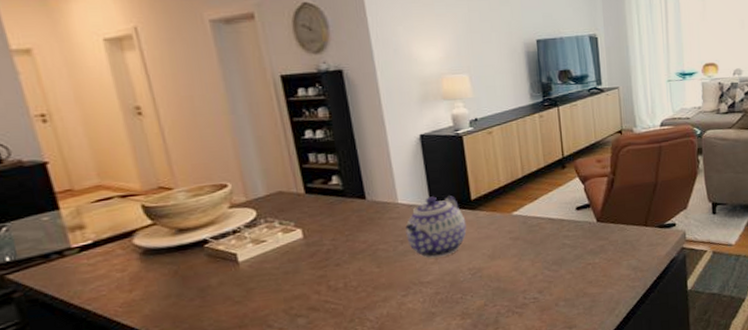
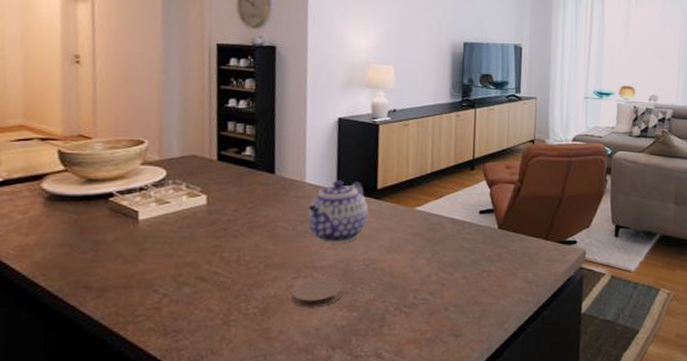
coaster: none [403,290,454,322] -> present [291,277,344,308]

